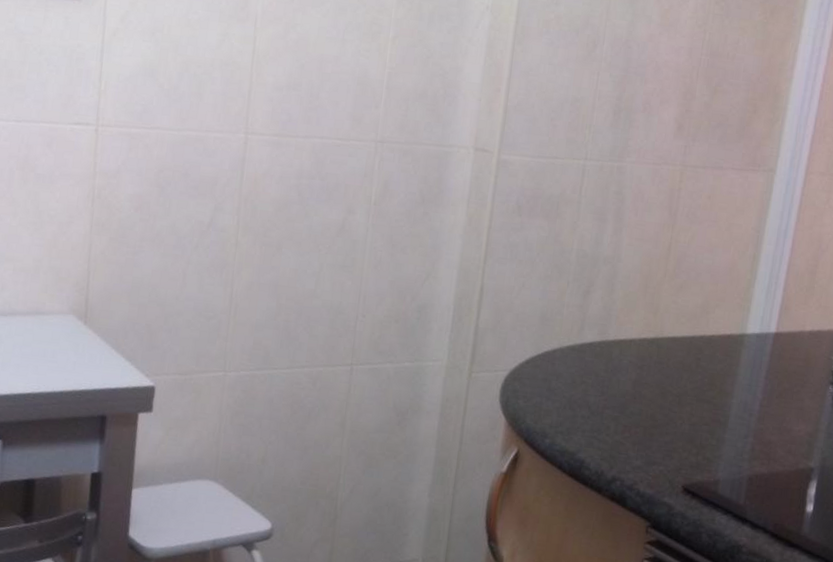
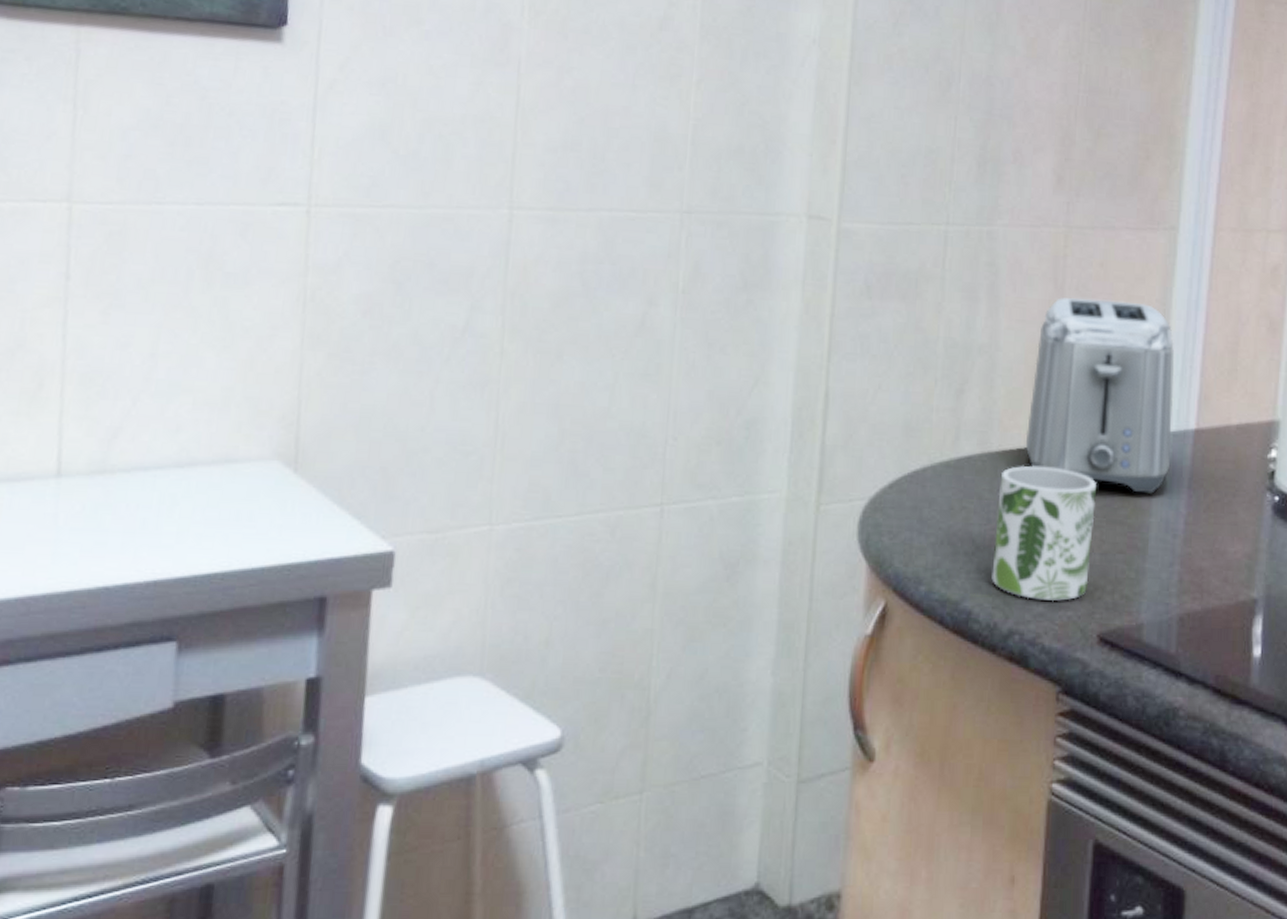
mug: none [602,352,692,458] -> present [991,465,1097,602]
toaster: none [635,222,764,381] -> present [1025,297,1174,494]

